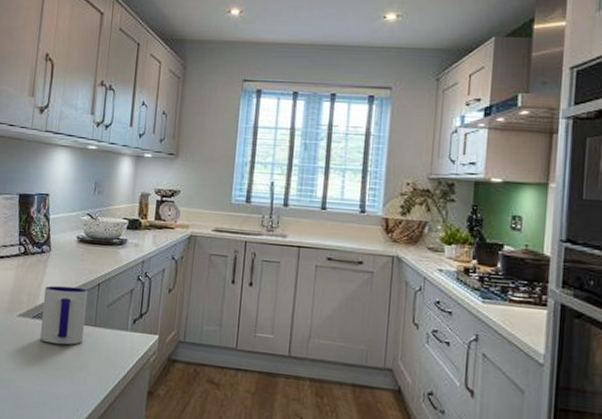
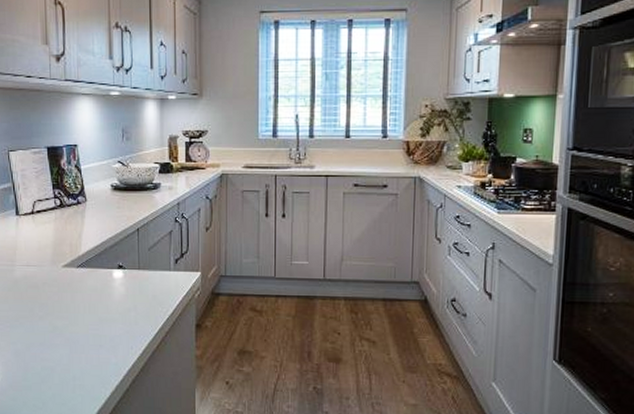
mug: present [40,285,88,345] -> none [85,234,130,290]

